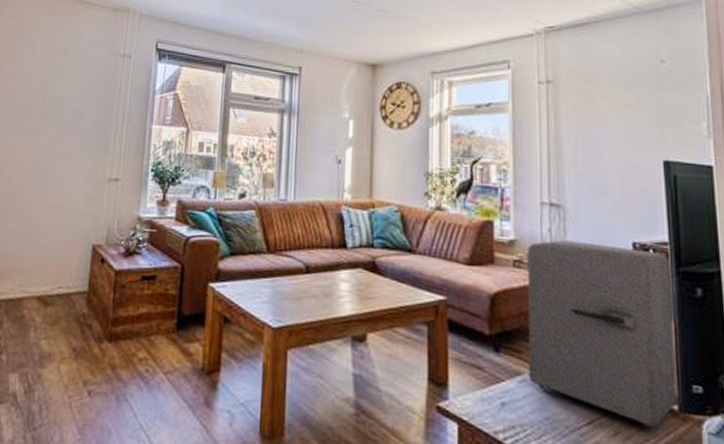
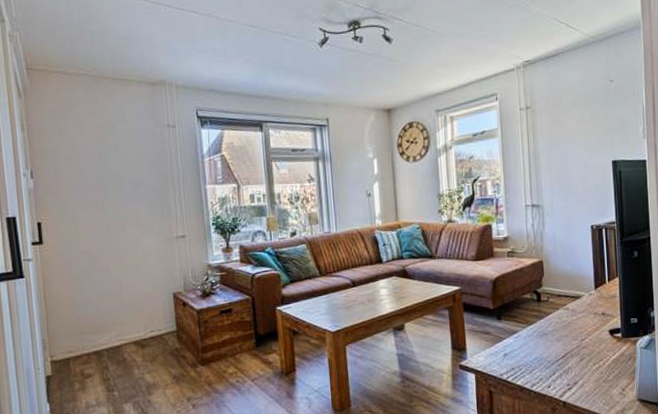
speaker: present [526,240,679,429] -> none [517,230,622,353]

